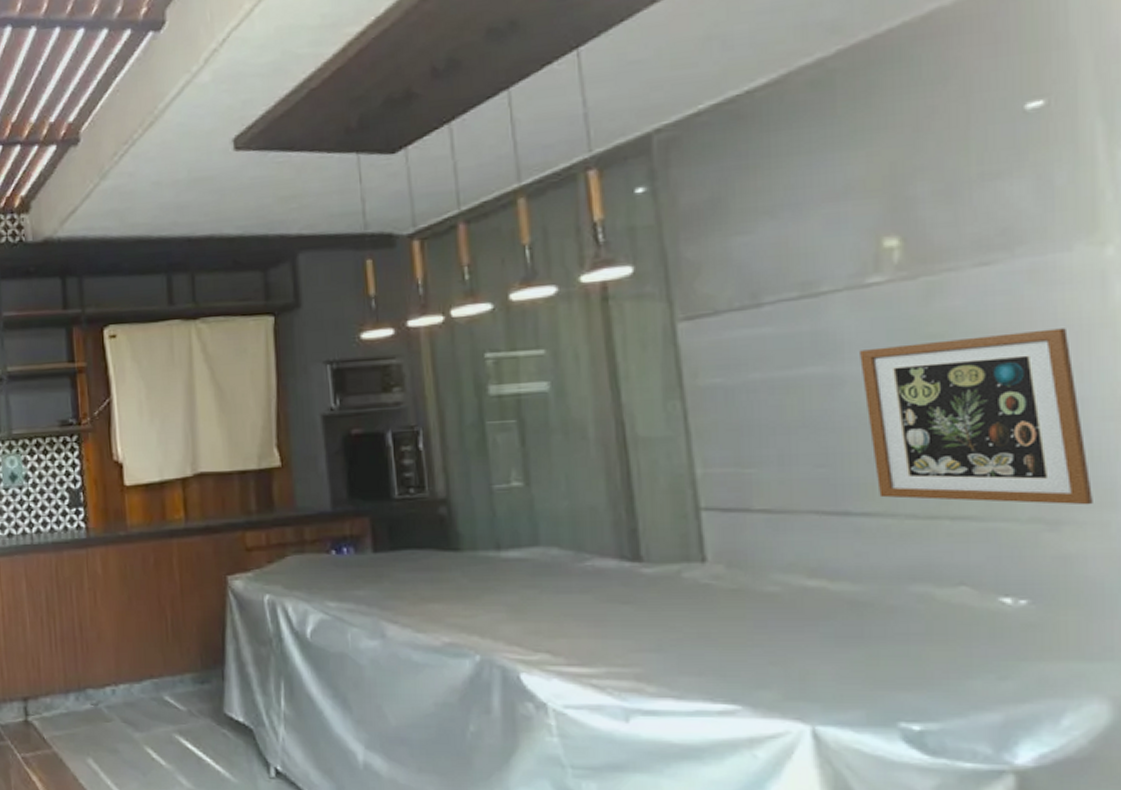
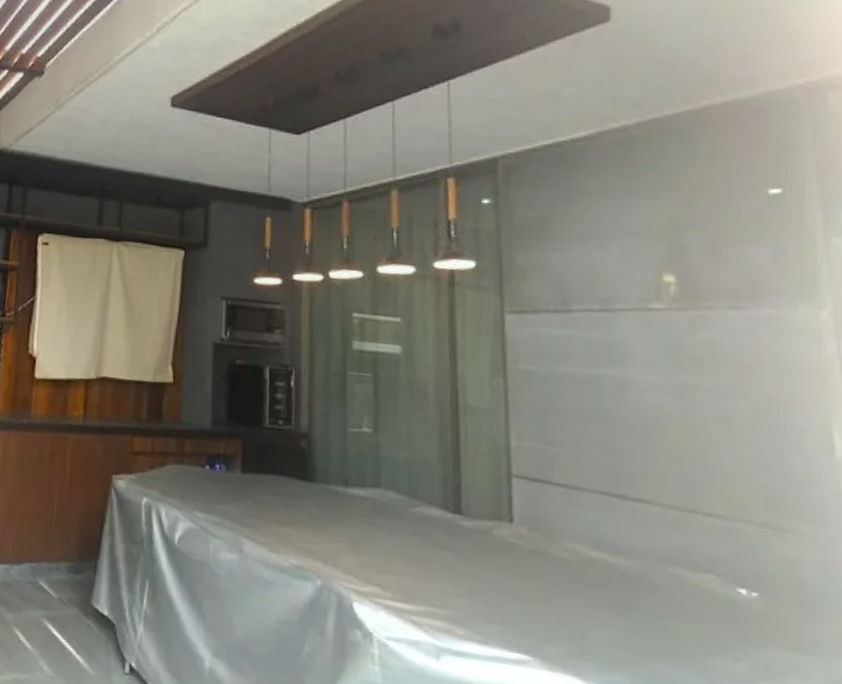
wall art: present [860,328,1093,505] -> none [641,361,808,519]

